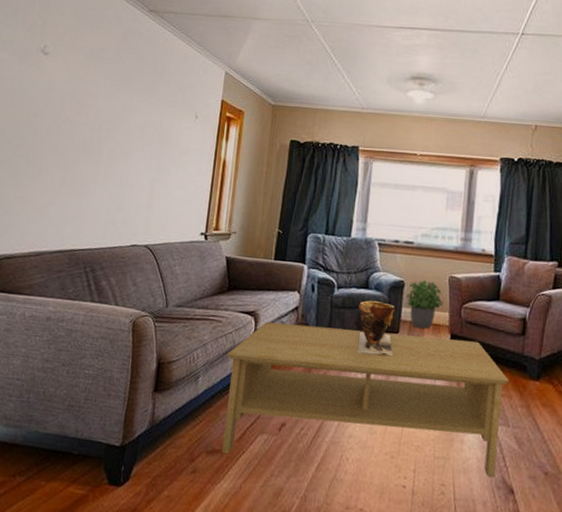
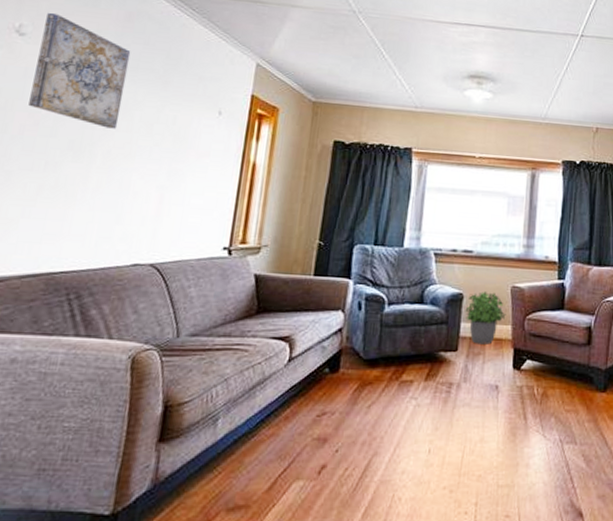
wall art: none [53,34,126,131] -> present [28,12,131,129]
coffee table: present [221,322,510,477] -> none [245,347,576,510]
clay pot: present [357,300,396,357] -> none [410,317,454,378]

